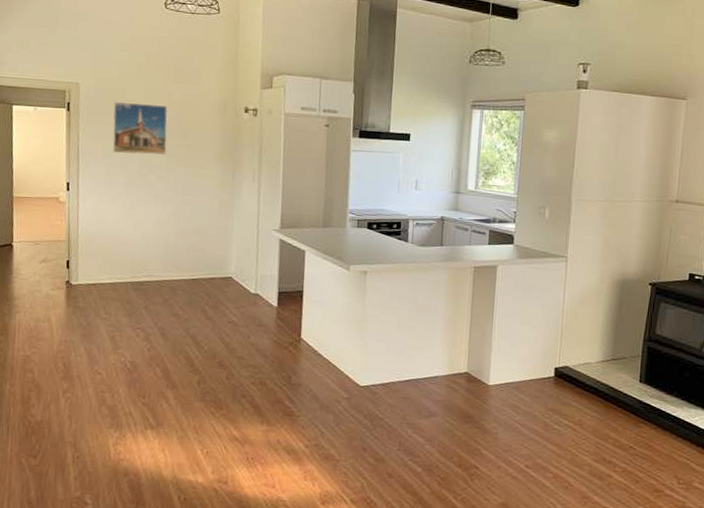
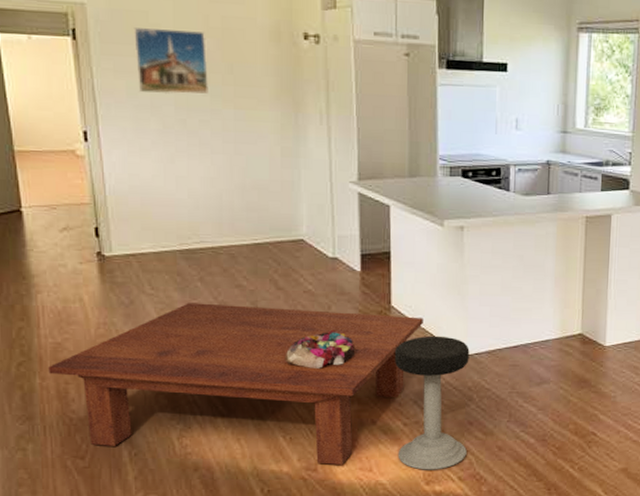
coffee table: none [17,327,328,481] -> present [48,303,423,466]
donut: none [208,357,267,391] -> present [285,330,354,369]
stool: none [298,366,367,491] -> present [394,335,470,470]

